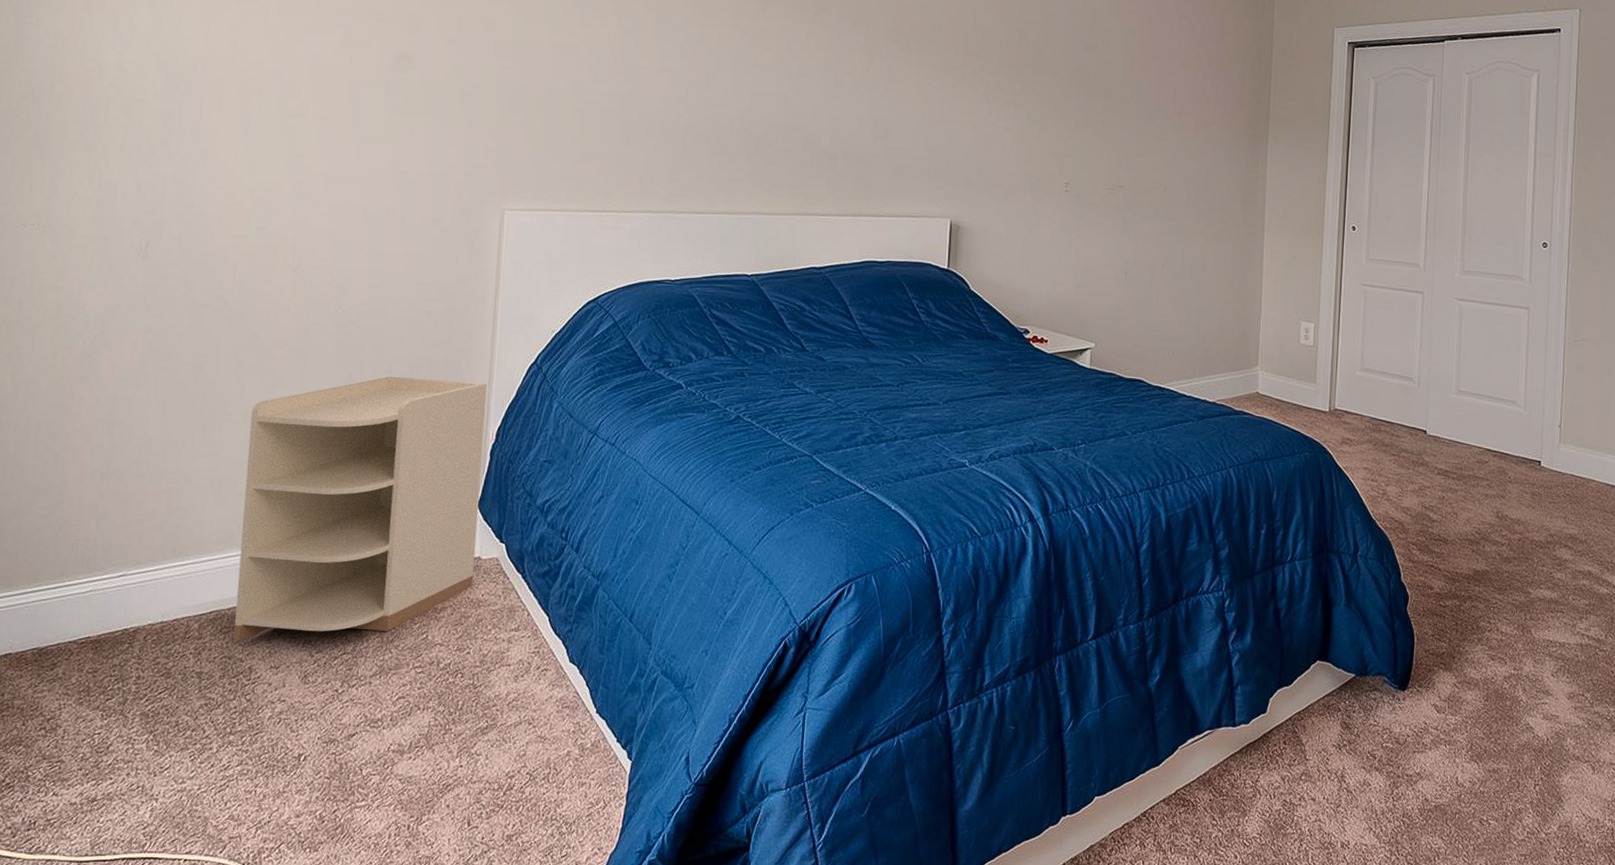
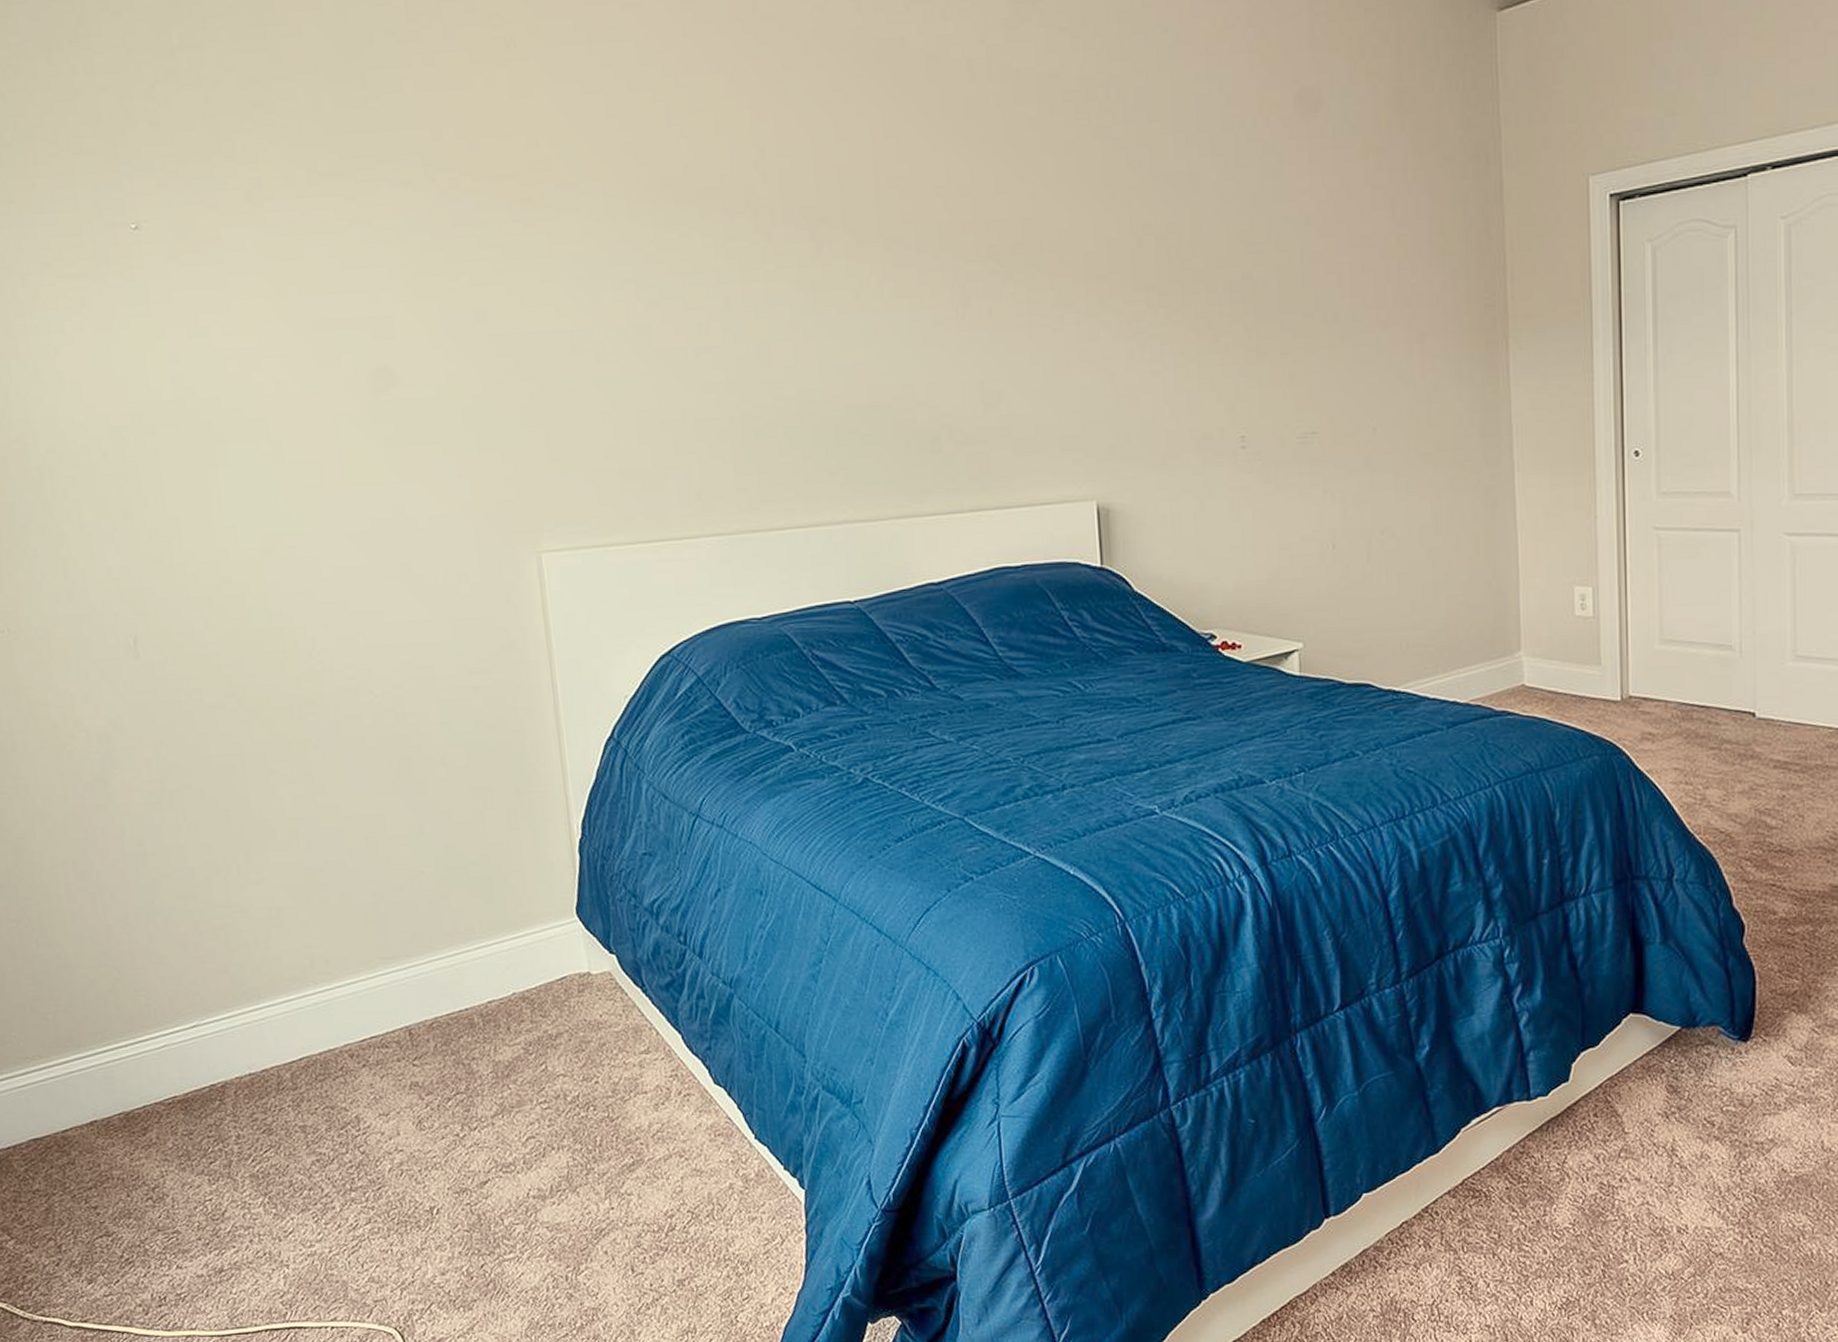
nightstand: present [234,377,488,642] -> none [296,767,587,1090]

